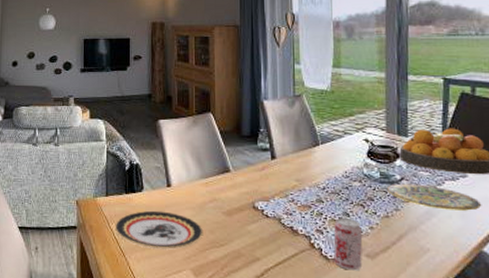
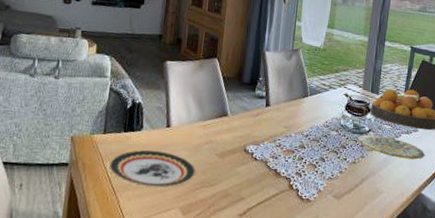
beverage can: present [333,217,363,271] -> none [307,162,334,210]

